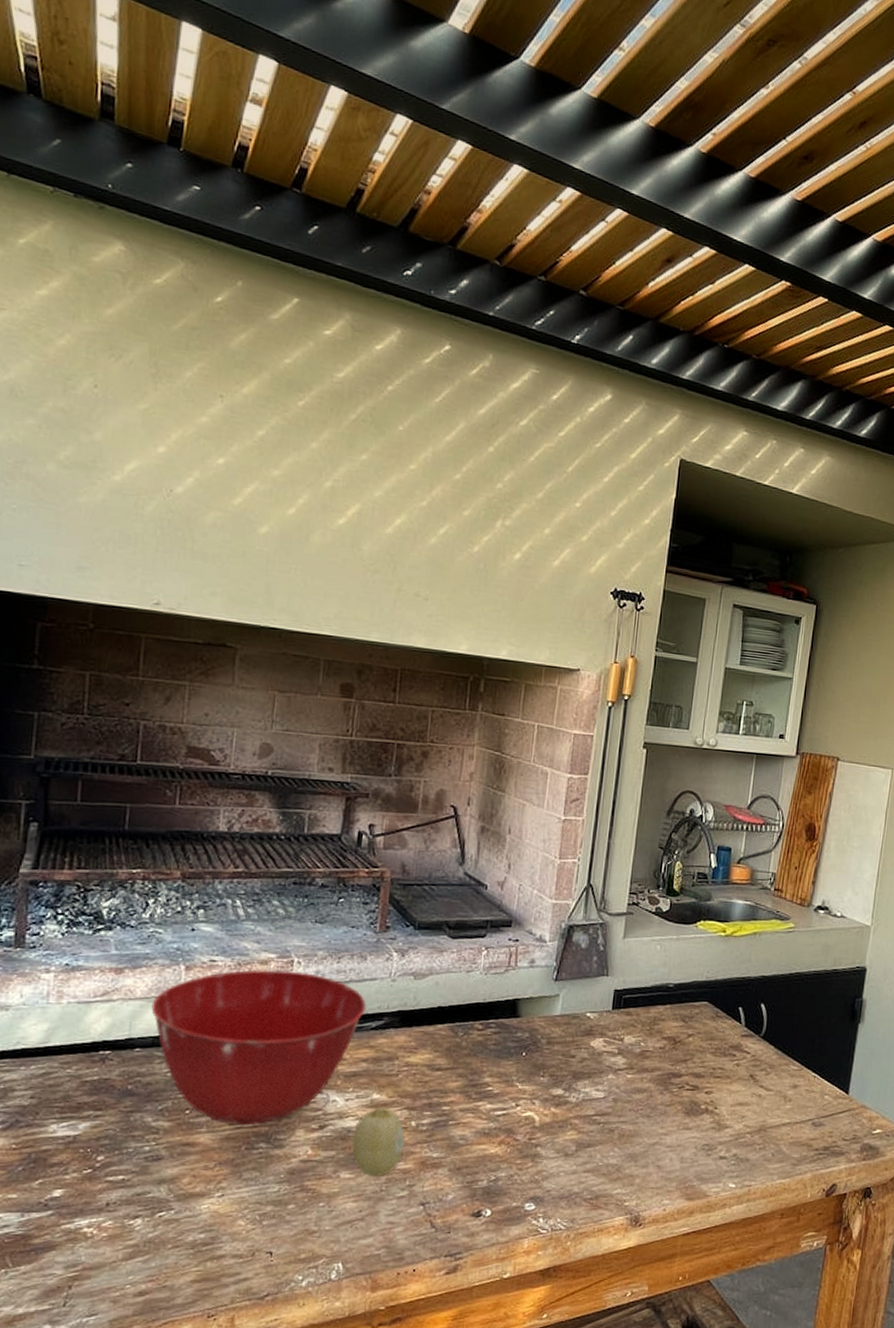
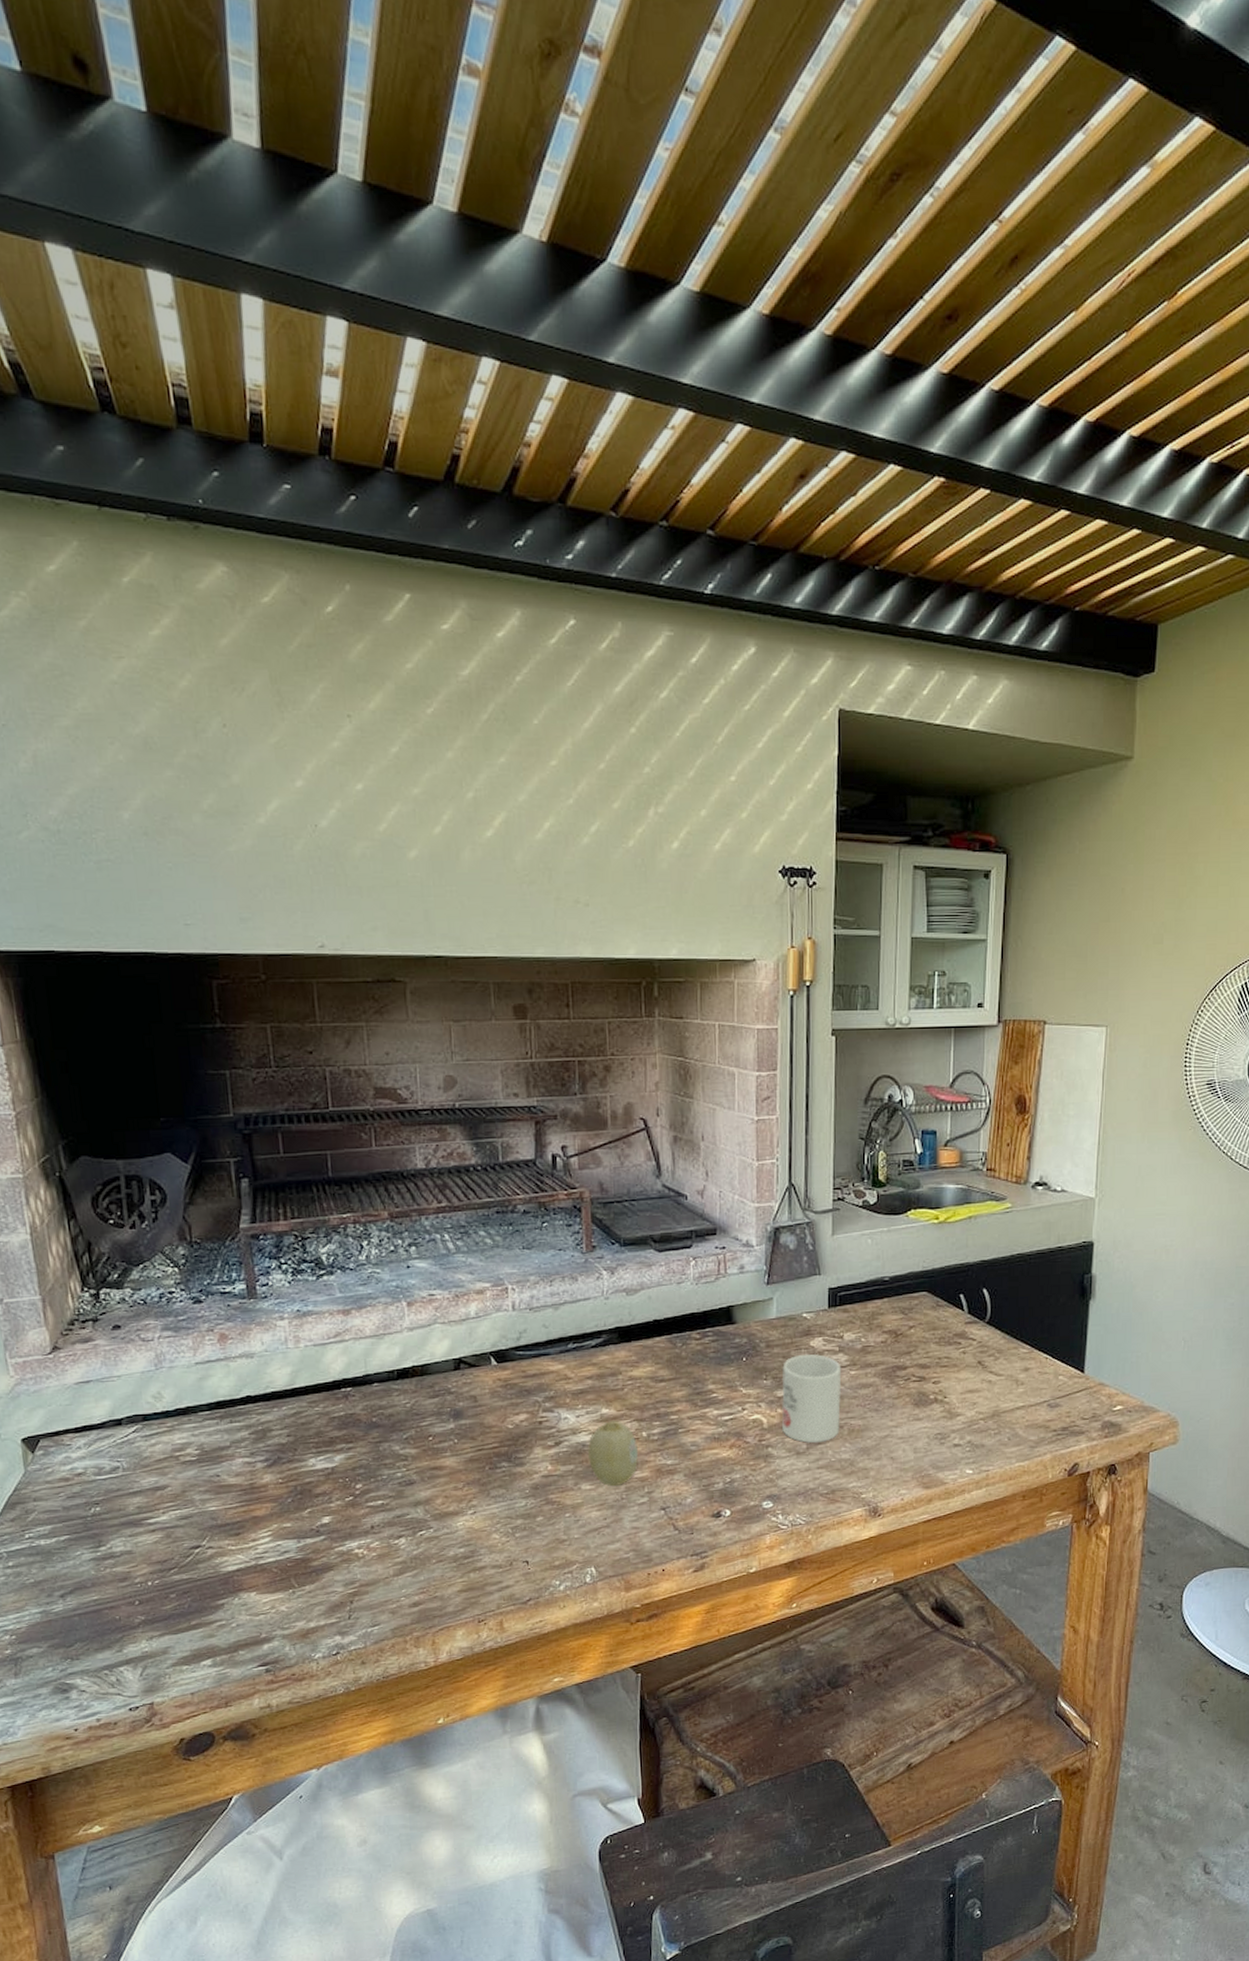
mixing bowl: present [151,969,366,1126] -> none [381,1298,584,1448]
mug: none [553,1053,619,1146] -> present [781,1353,842,1444]

